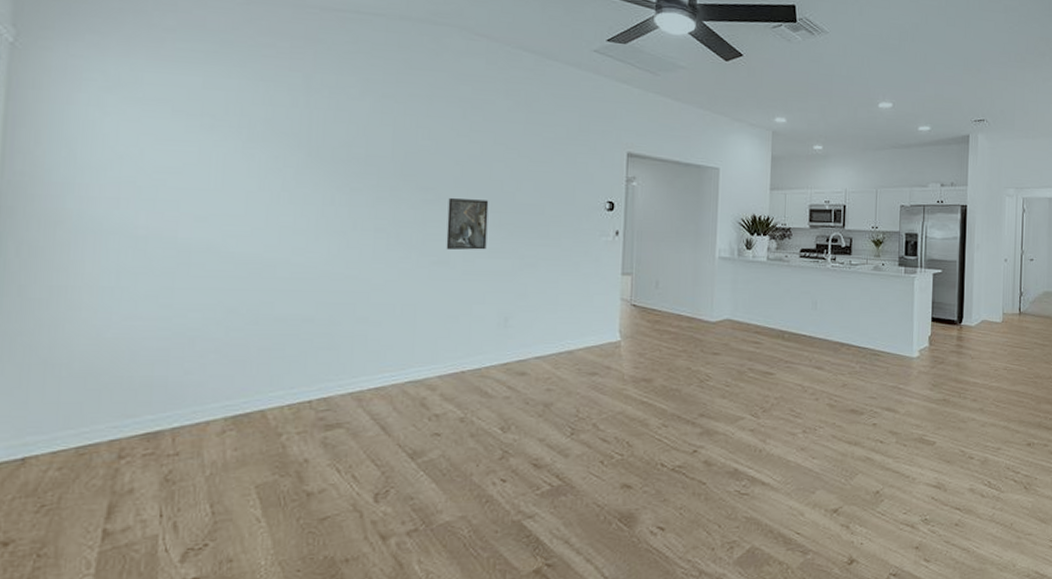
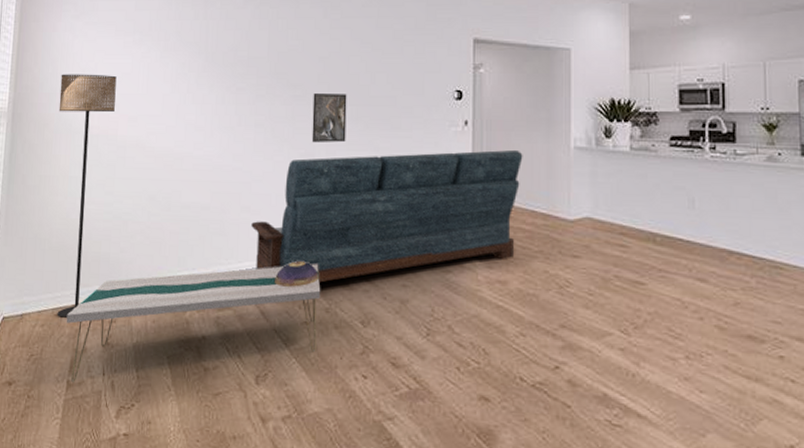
floor lamp: none [80,159,175,457] -> present [57,74,117,318]
coffee table: none [99,374,455,532] -> present [66,264,321,383]
sofa: none [369,259,672,393] -> present [251,149,523,283]
decorative bowl: none [399,373,453,399] -> present [275,261,319,287]

